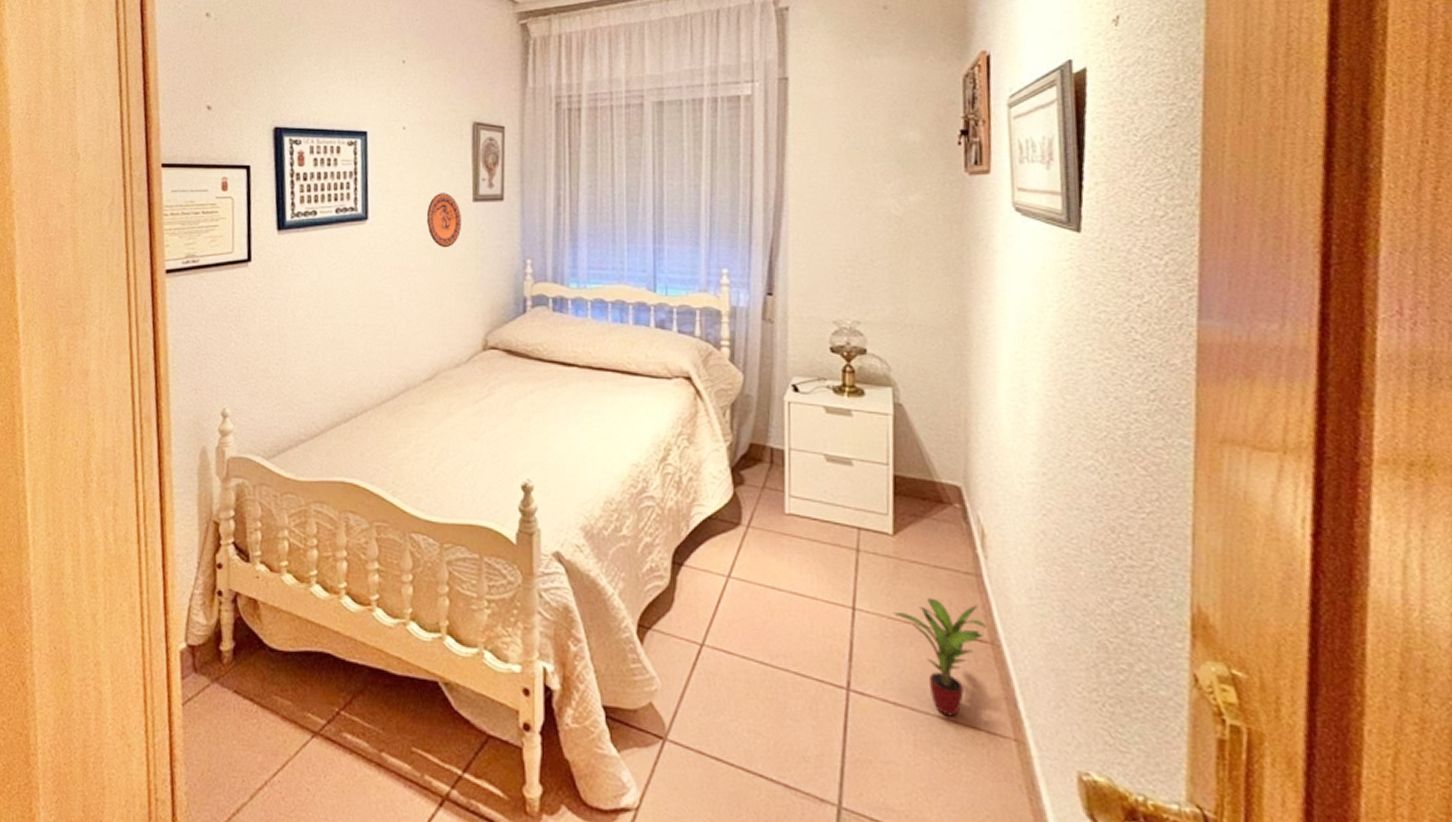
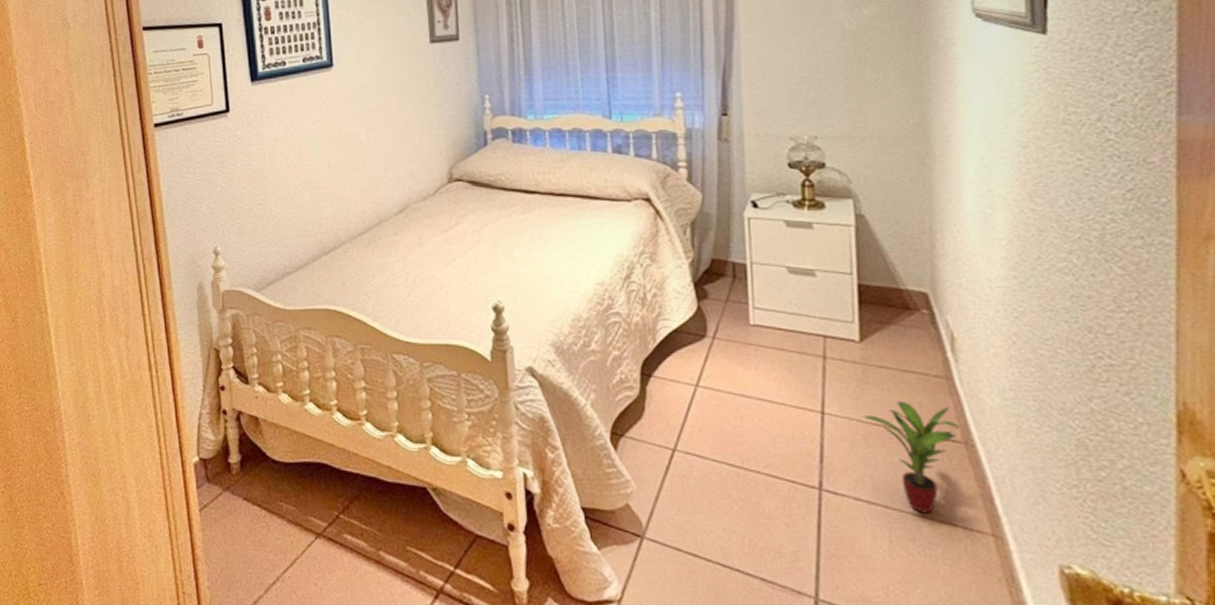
decorative plate: present [426,193,462,248] -> none [387,37,421,89]

